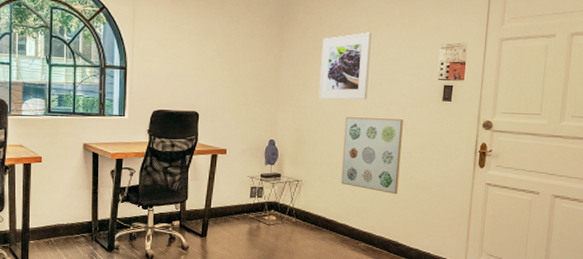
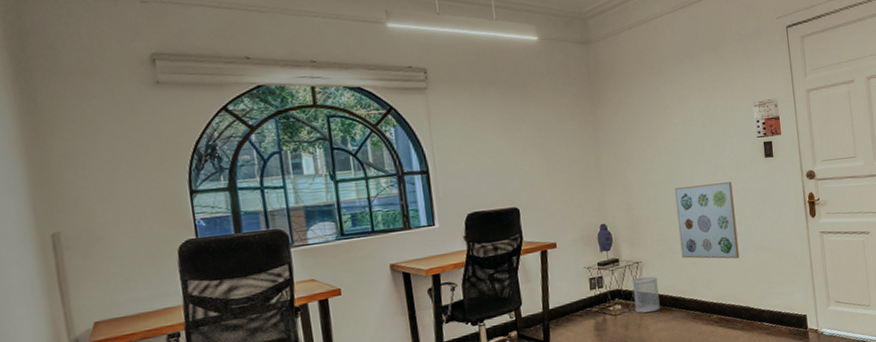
wastebasket: none [288,194,315,229] -> present [632,276,660,313]
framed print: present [319,32,372,100] -> none [638,99,692,175]

